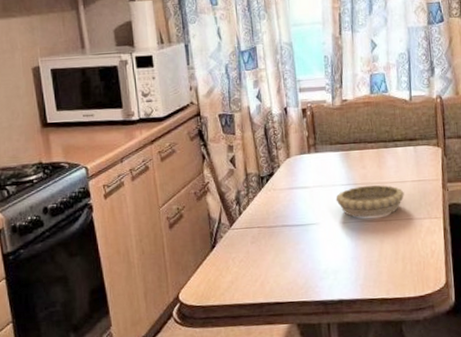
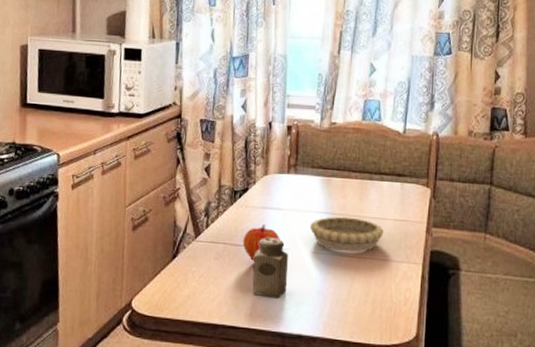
fruit: none [275,203,310,240] -> present [242,223,280,262]
salt shaker: none [288,214,323,271] -> present [252,237,288,299]

